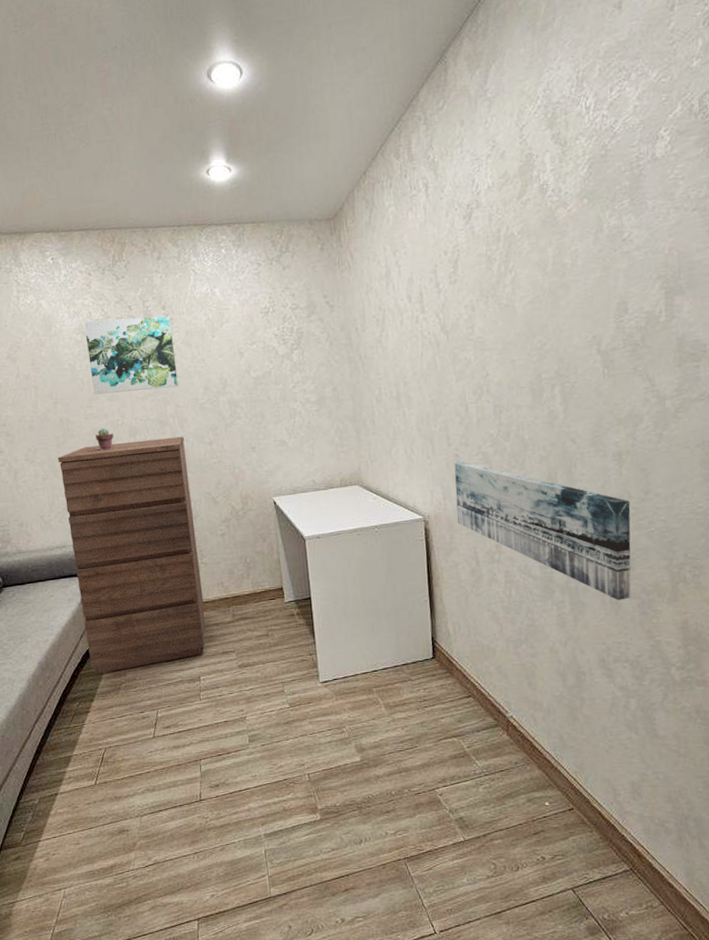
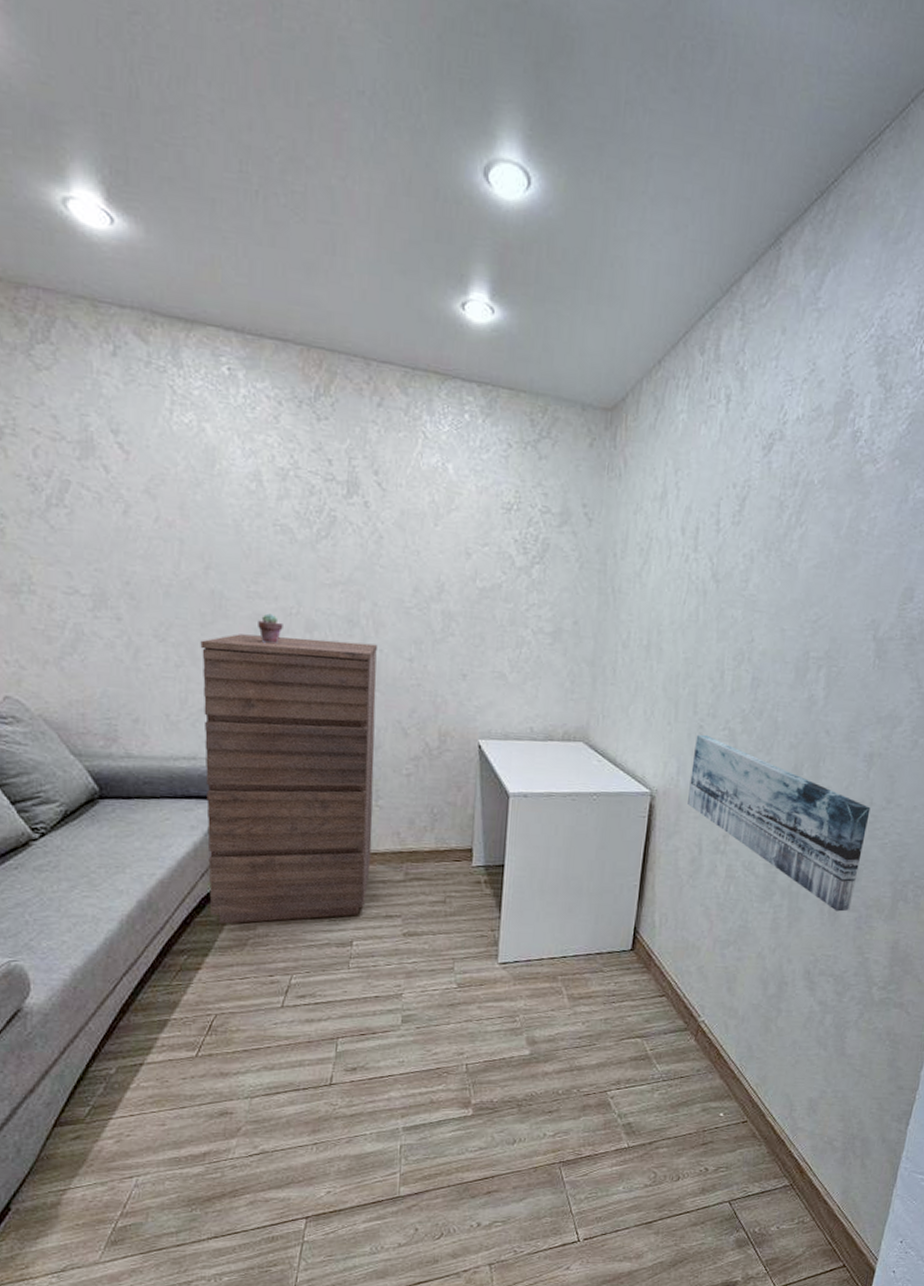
wall art: present [84,316,179,395] -> none [262,467,383,580]

